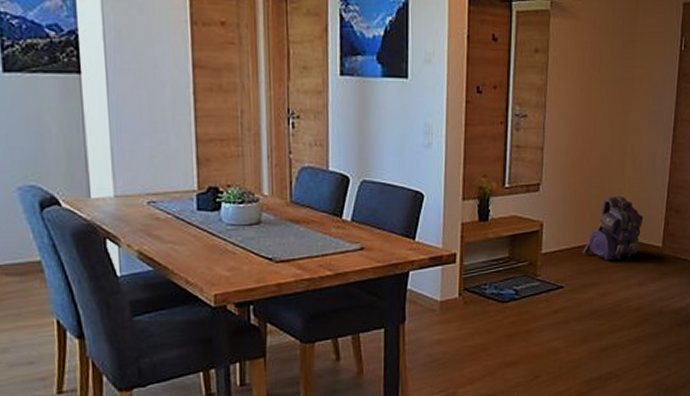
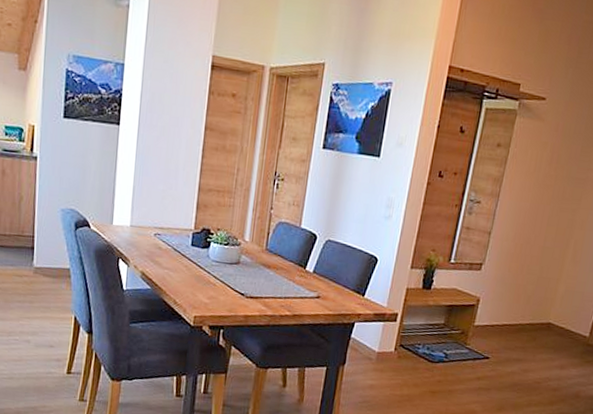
backpack: present [582,195,644,261] -> none [511,284,576,342]

